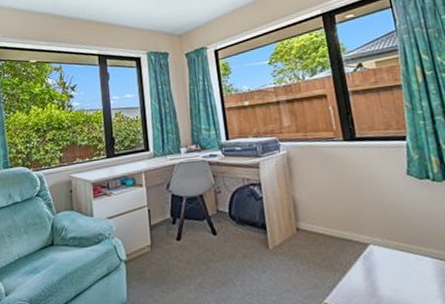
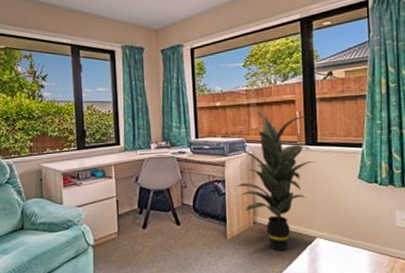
indoor plant: none [257,108,357,262] -> present [225,111,316,251]

